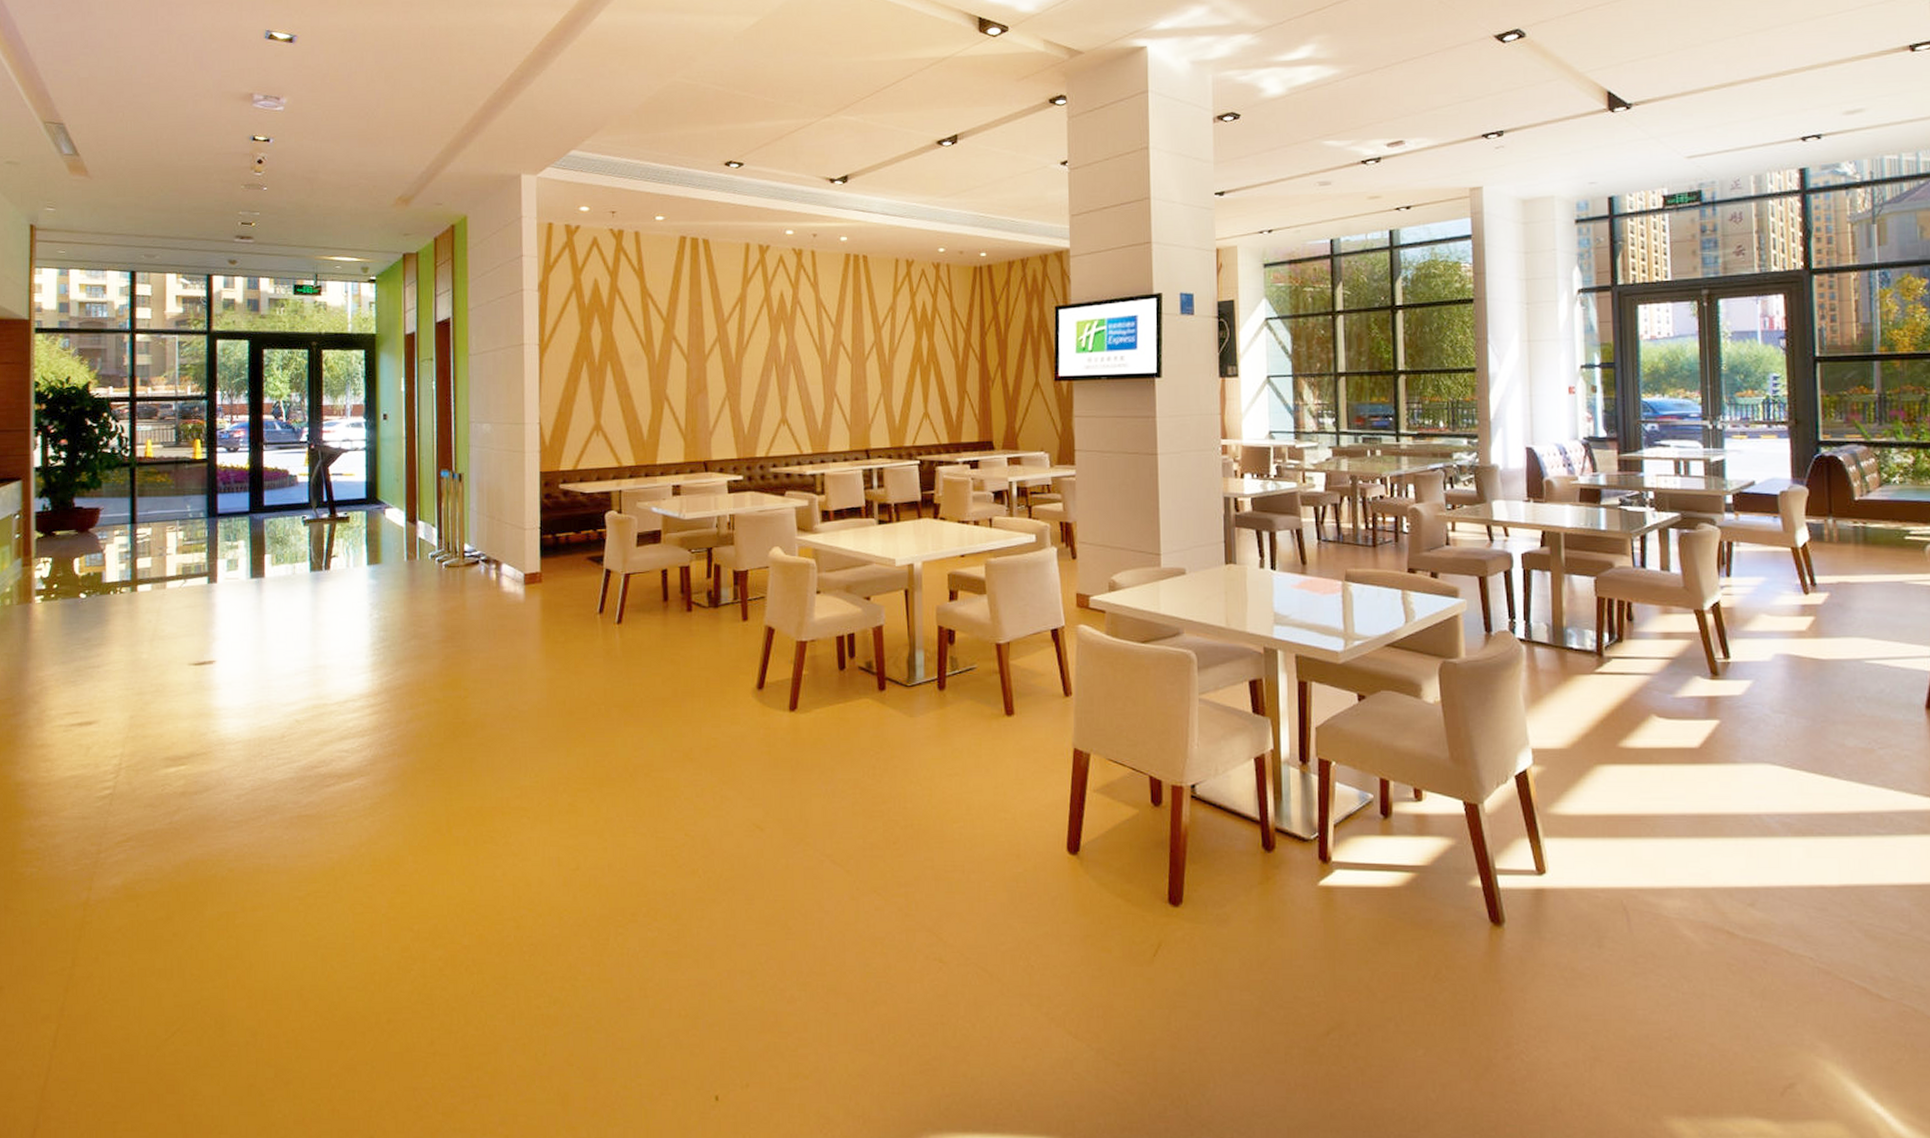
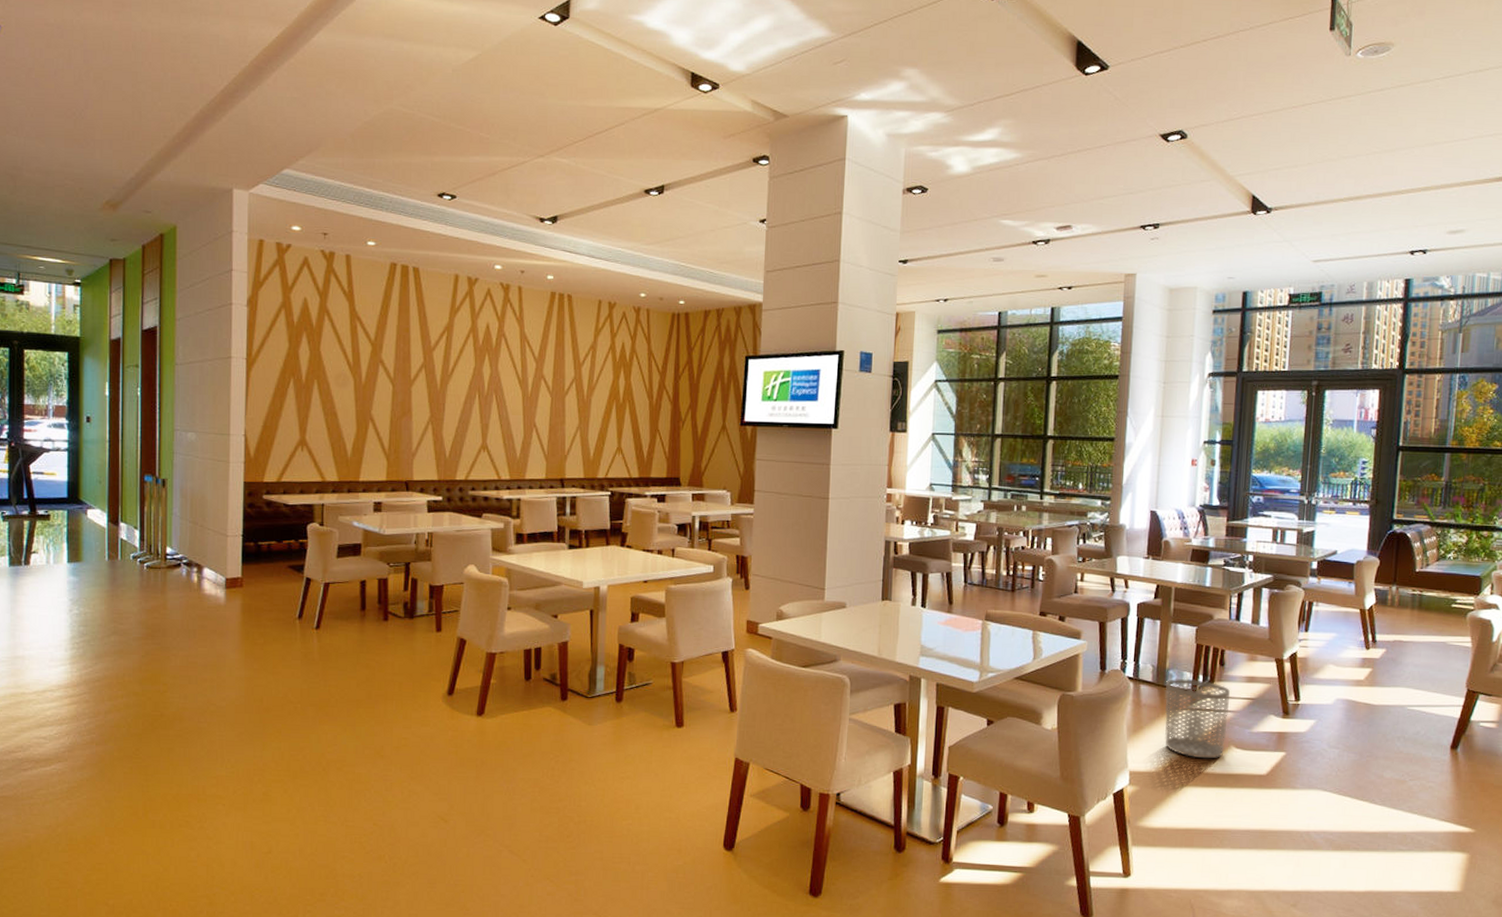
waste bin: none [1564,637,1645,731] -> present [1164,678,1231,759]

